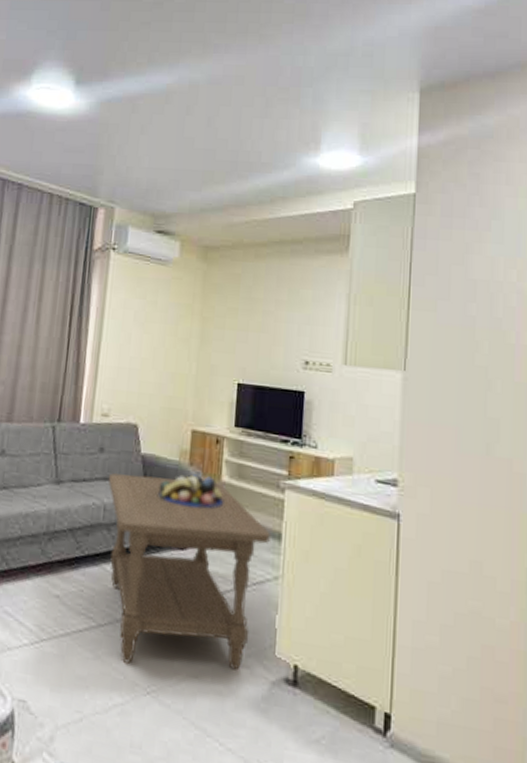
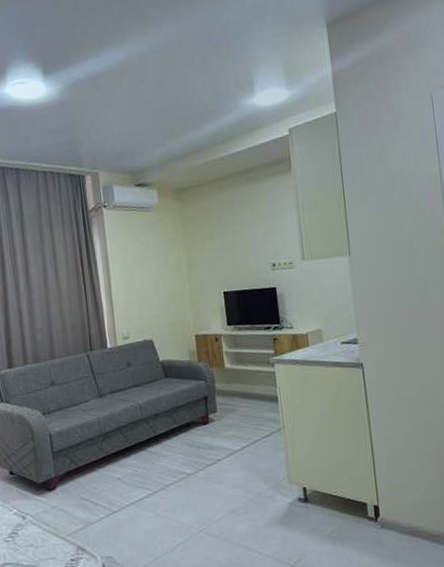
coffee table: present [108,473,272,671] -> none [138,370,270,514]
fruit bowl: present [158,474,224,508] -> none [178,366,230,393]

